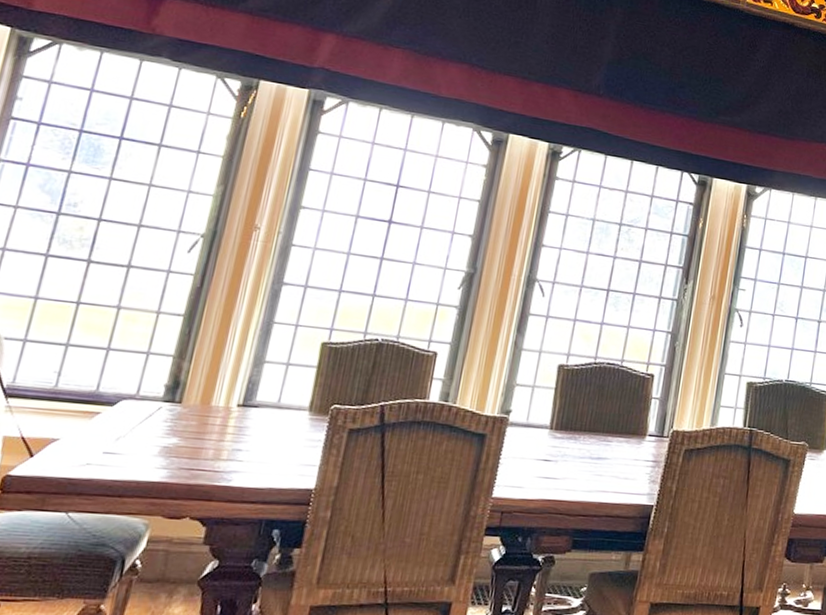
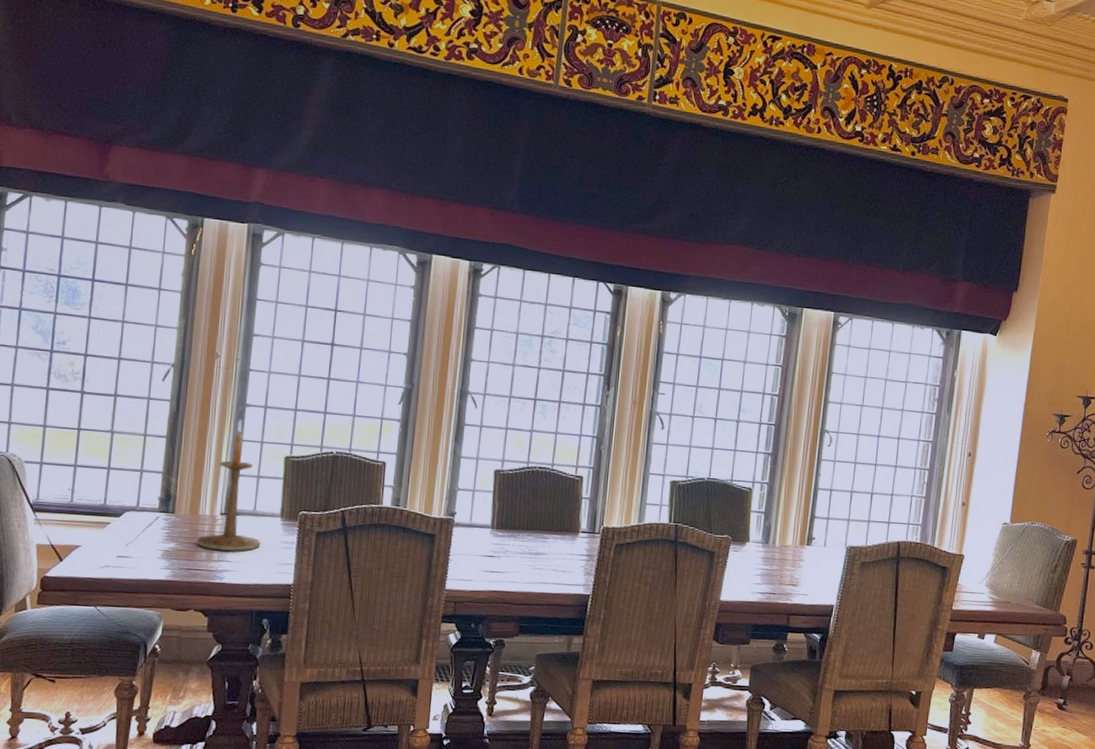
candlestick: none [204,298,284,449] -> present [197,419,261,551]

